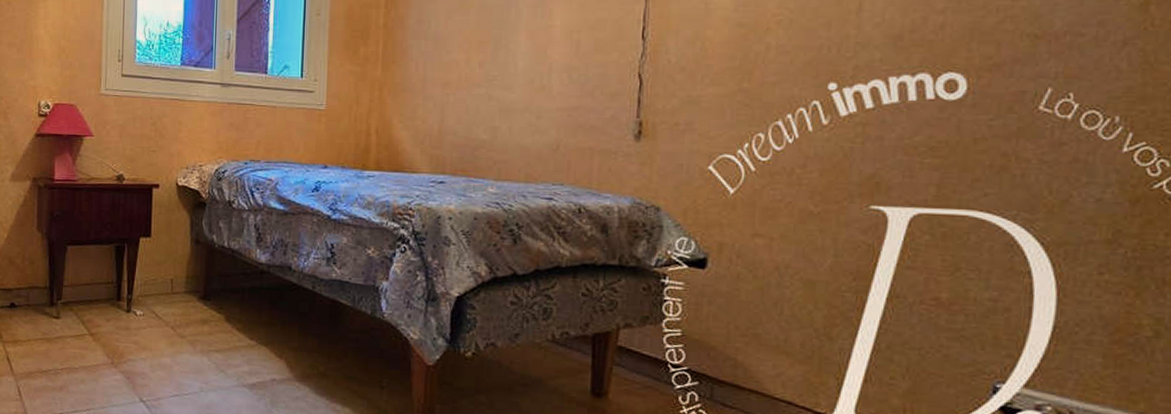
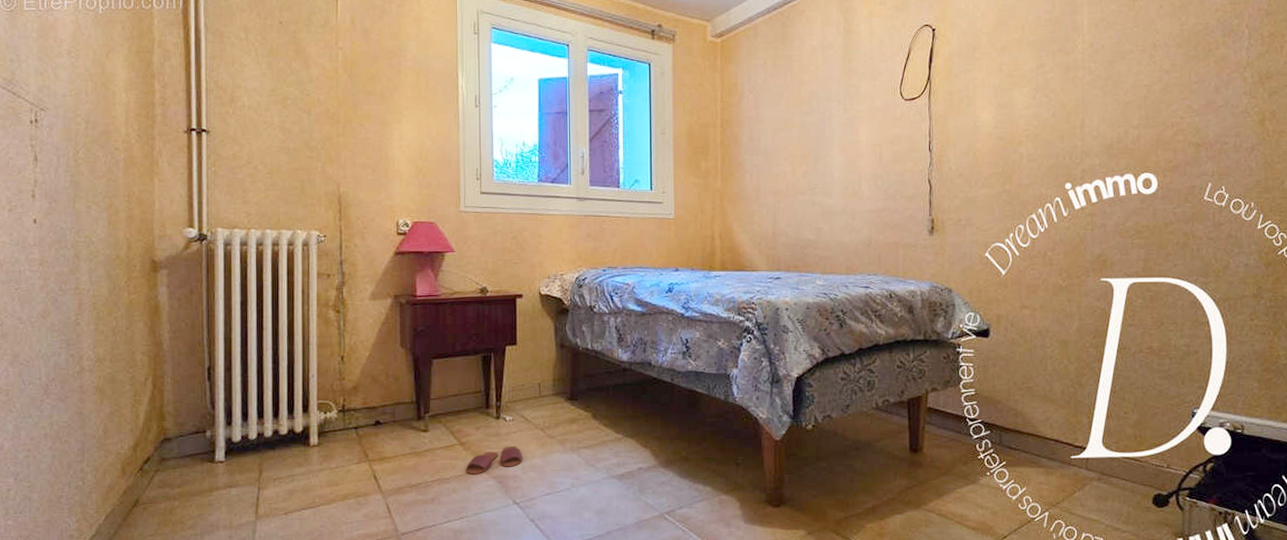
slippers: none [94,341,152,368] -> present [466,445,523,475]

